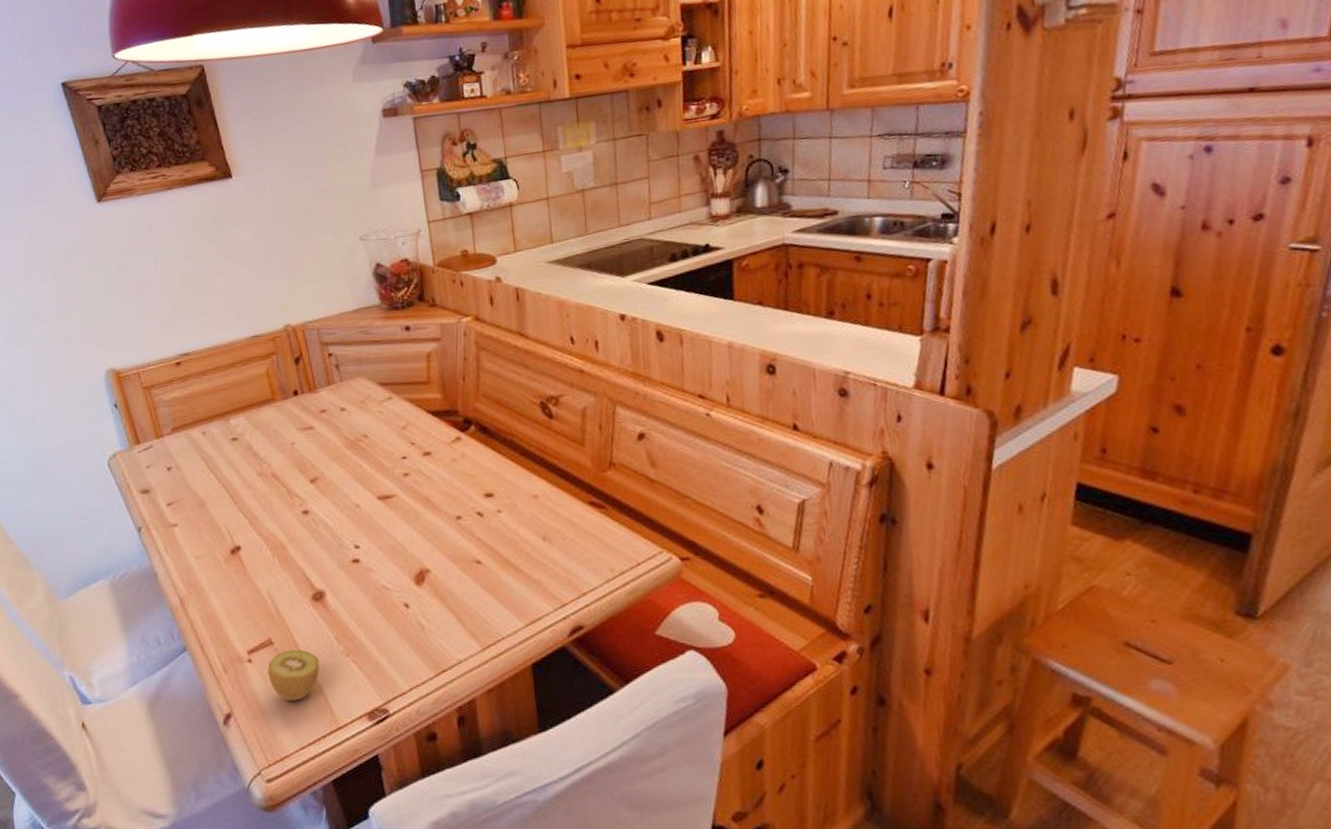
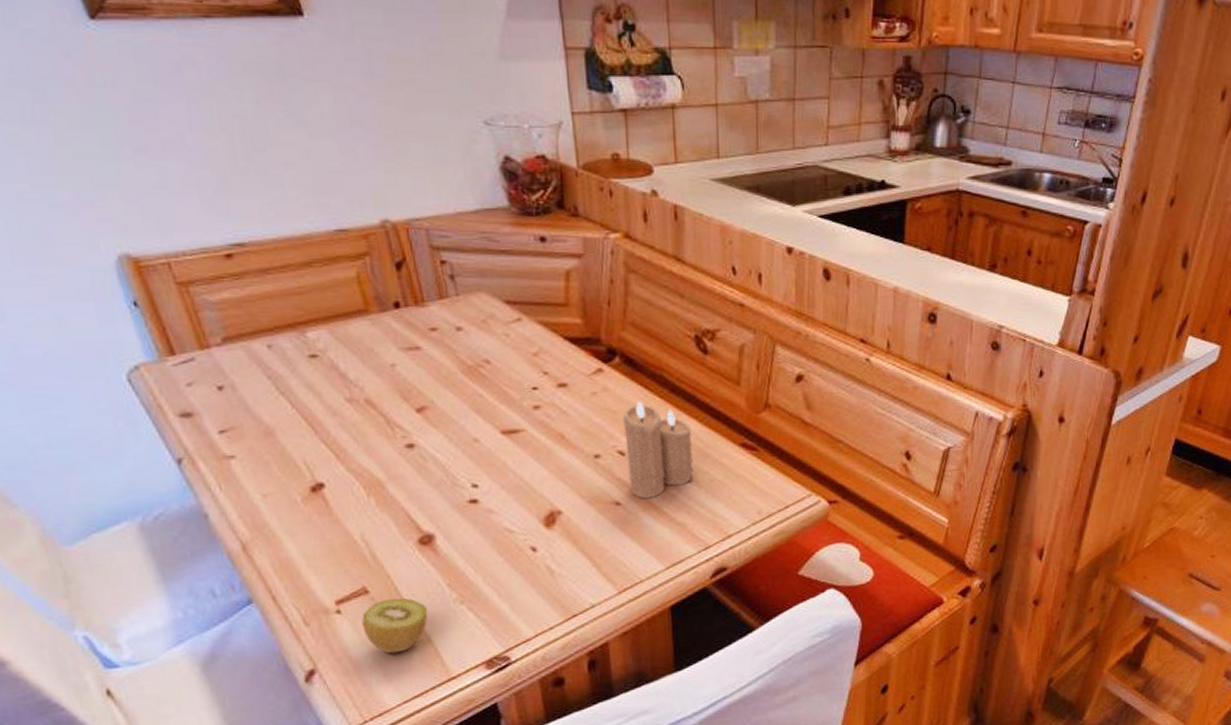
candle: none [479,465,546,558] -> present [622,401,693,499]

